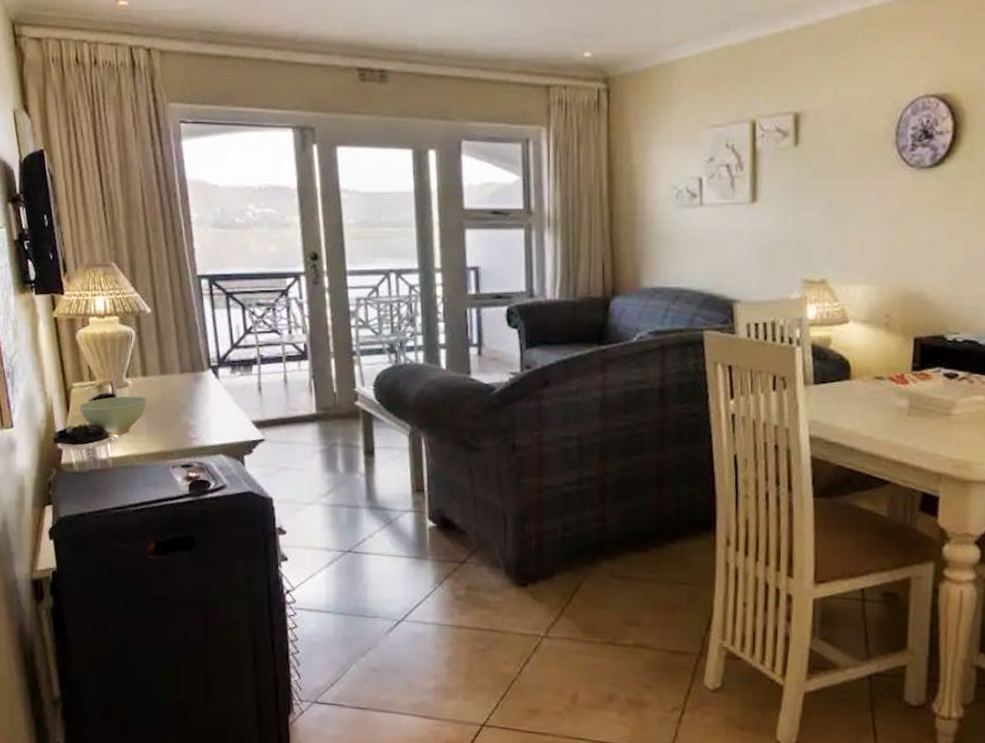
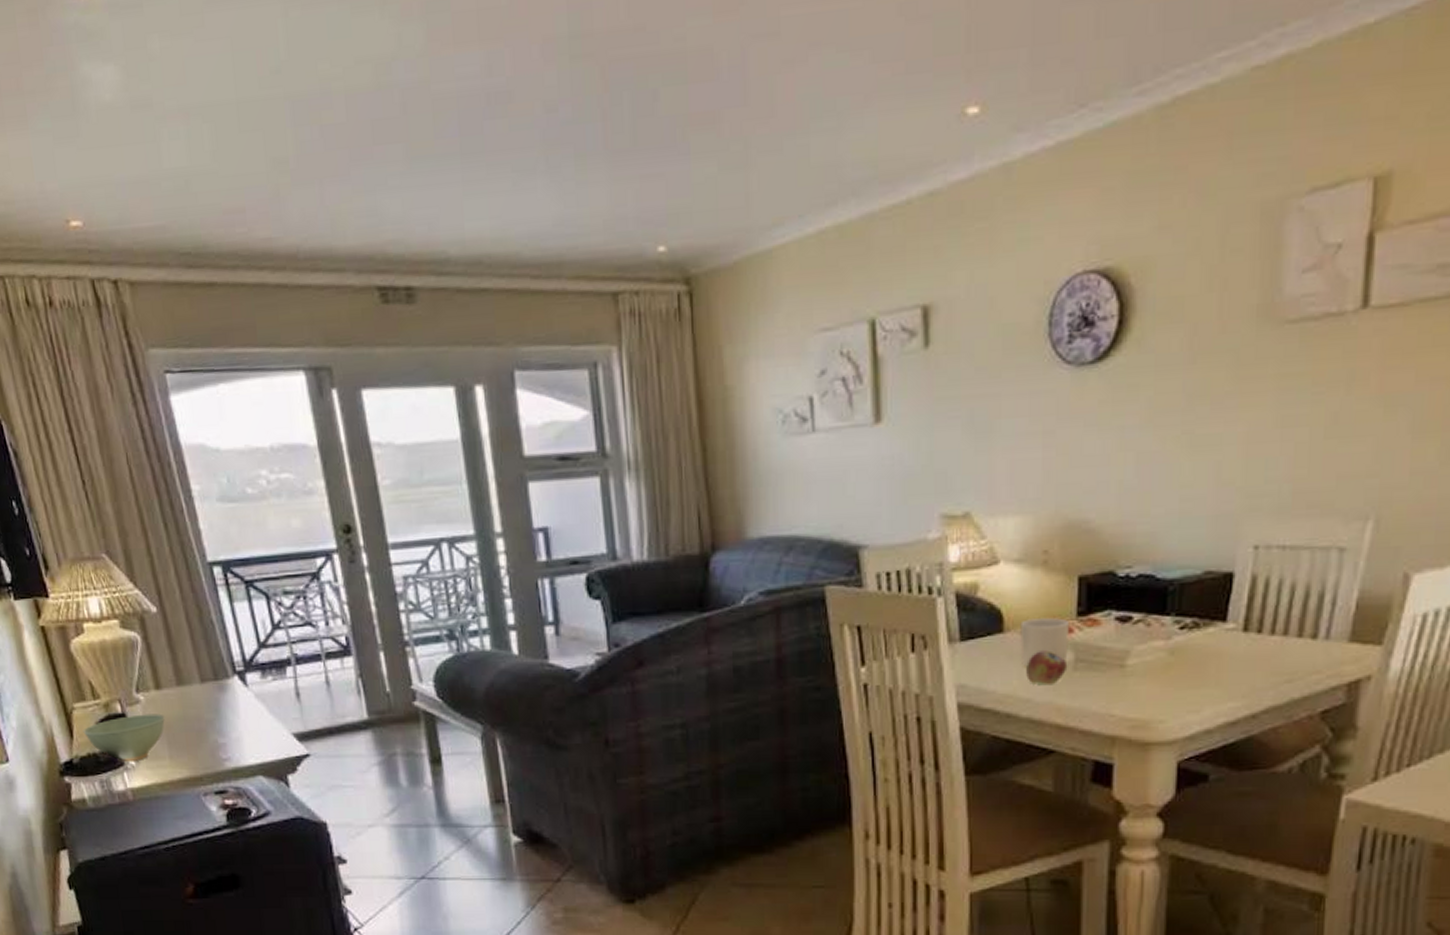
mug: none [863,369,906,410] -> present [1020,617,1070,667]
fruit: none [868,396,903,427] -> present [1026,649,1068,686]

